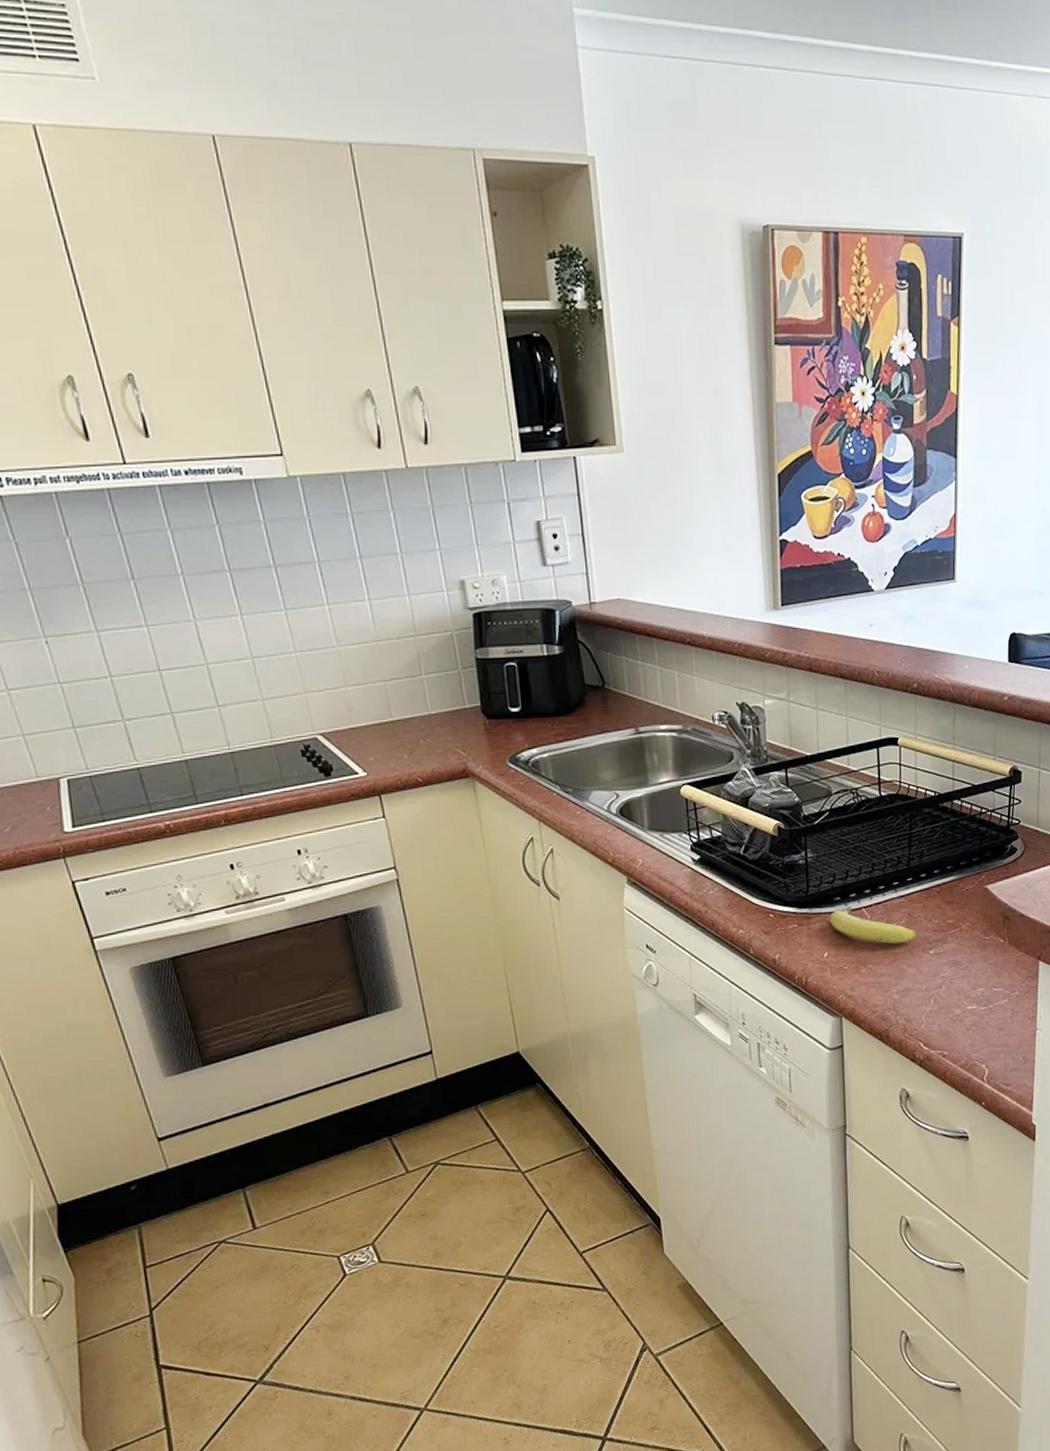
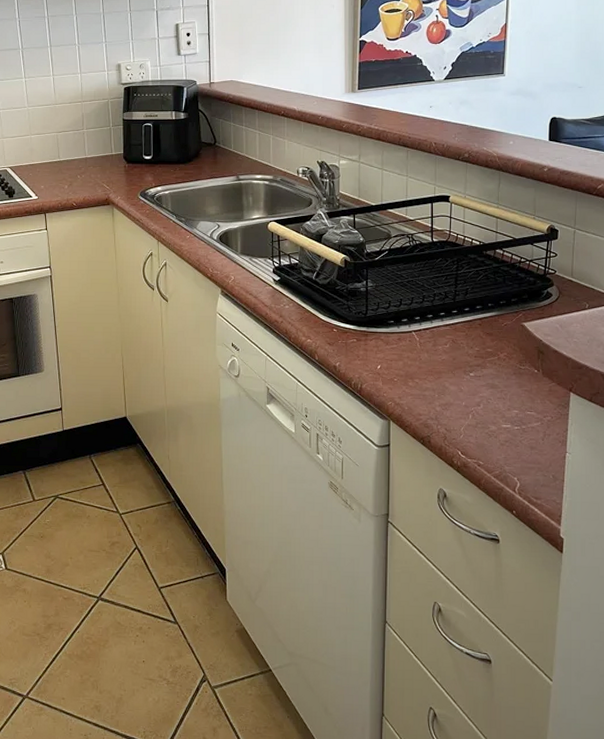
fruit: present [829,906,916,944] -> none [383,329,458,364]

